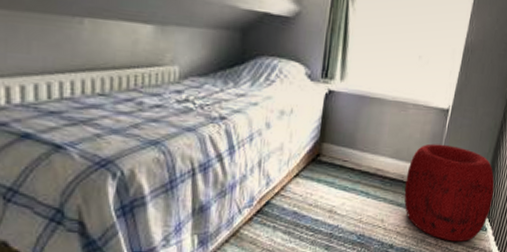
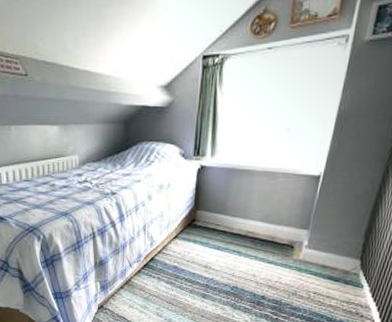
pouf: present [404,143,494,242] -> none [275,208,372,297]

